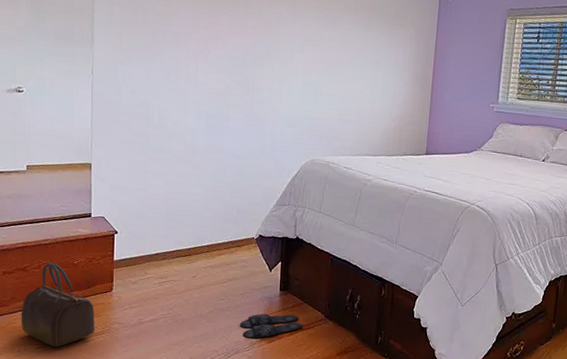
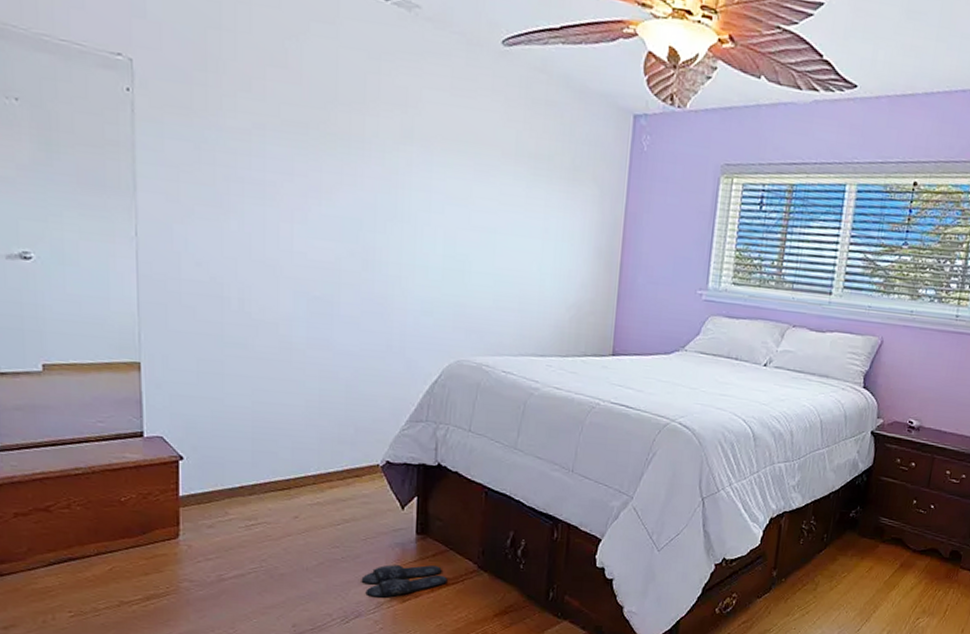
handbag: present [21,262,95,347] -> none [44,499,155,615]

